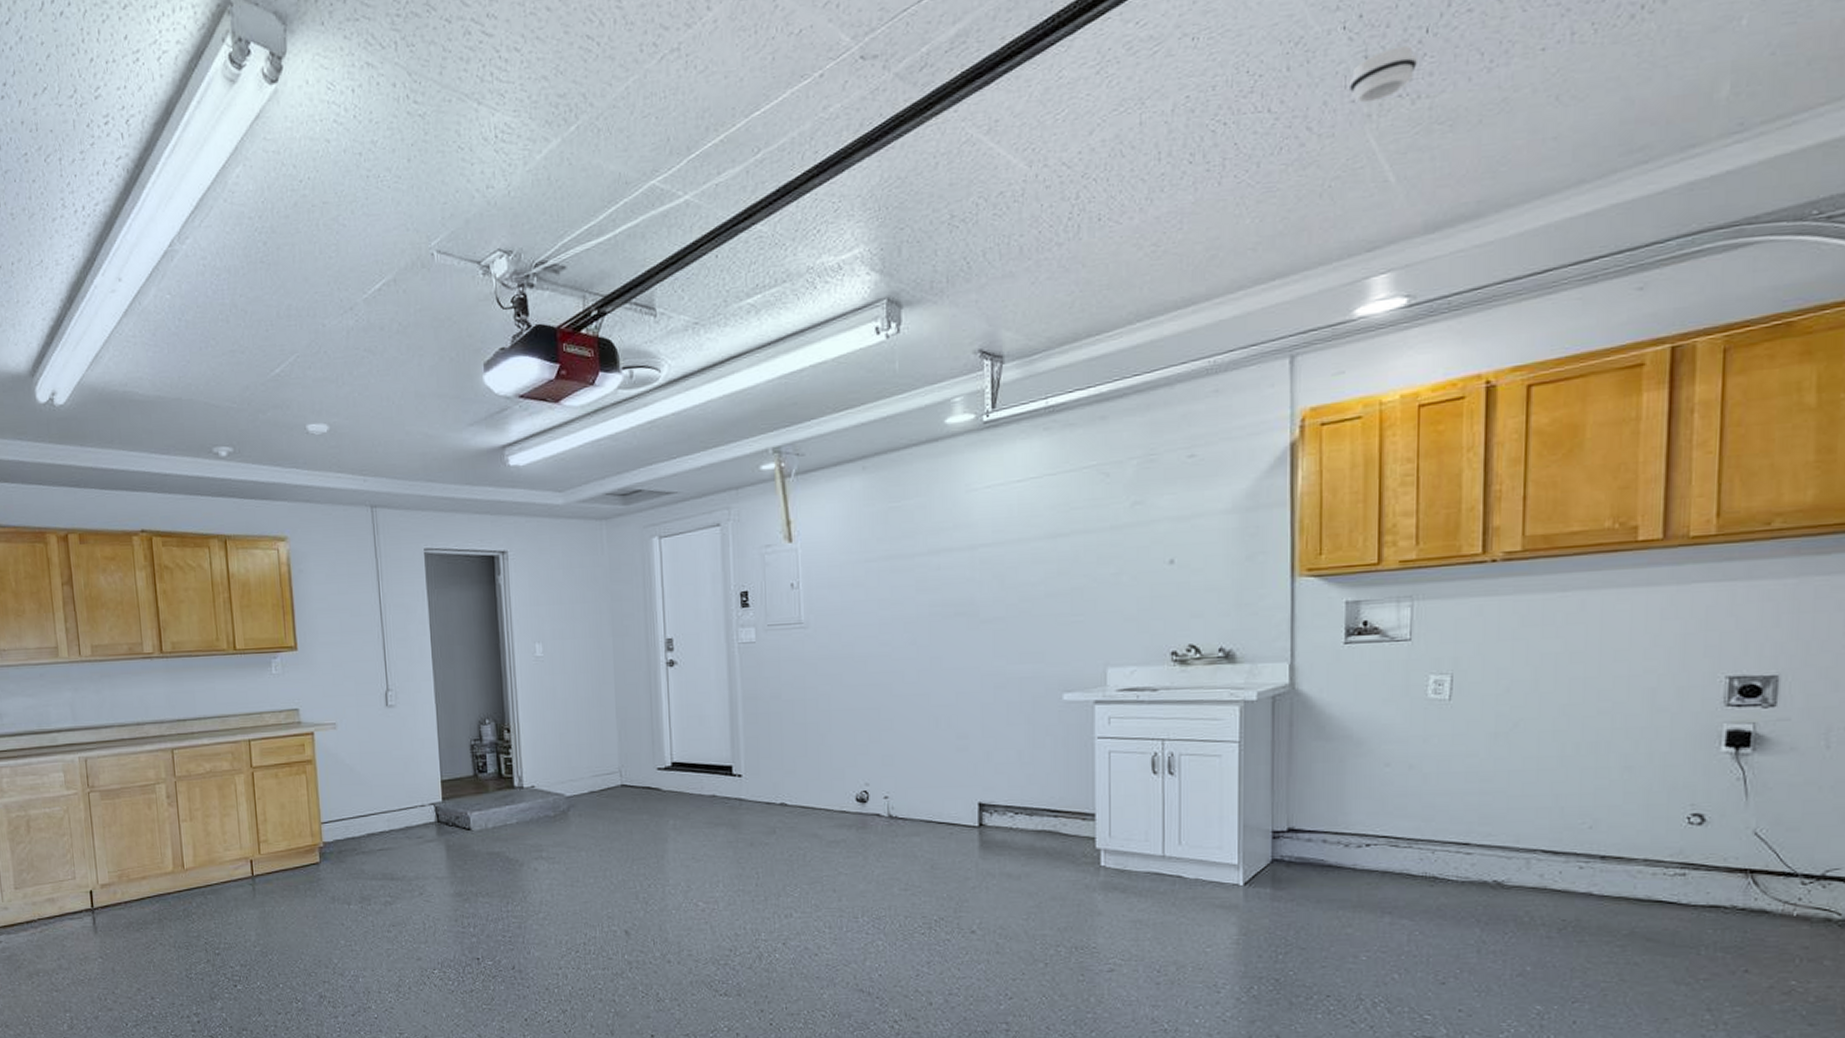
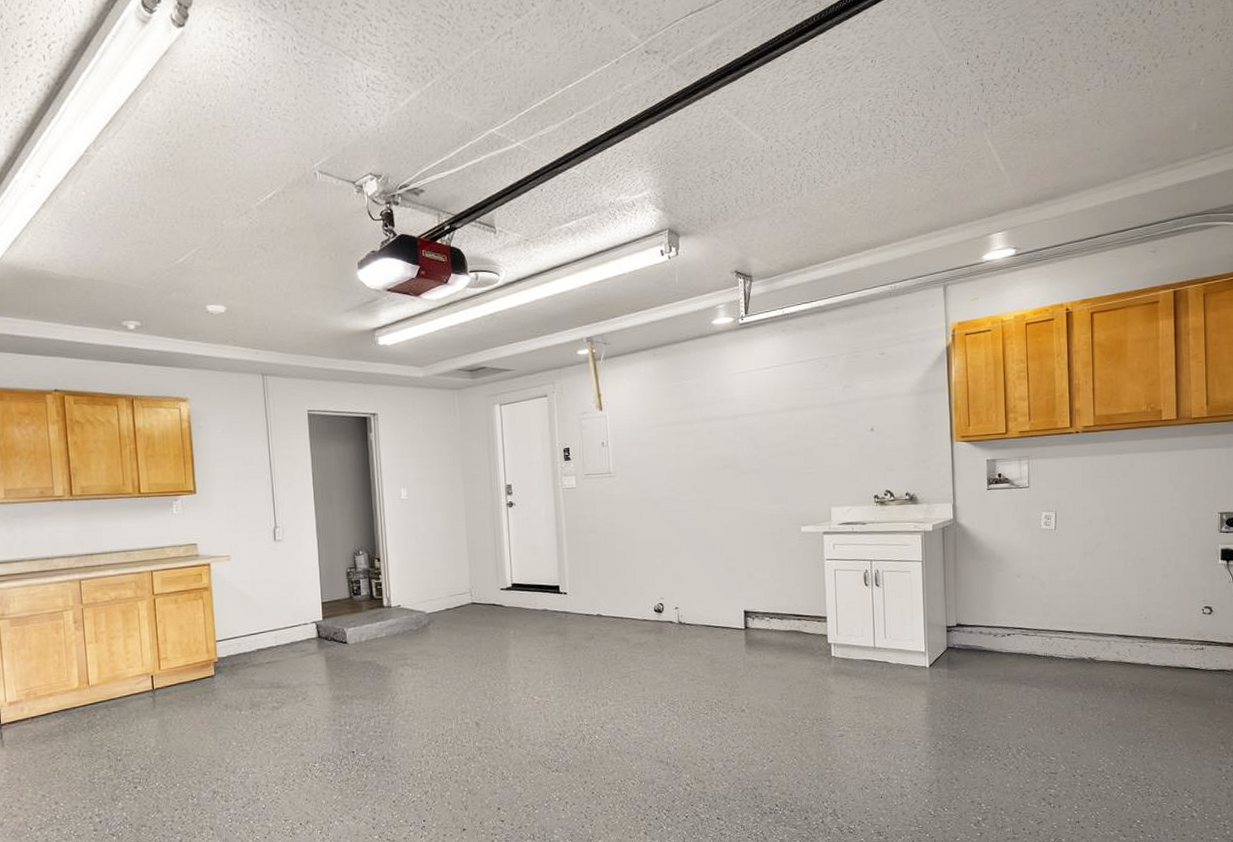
smoke detector: present [1348,45,1419,103] -> none [972,79,1014,115]

